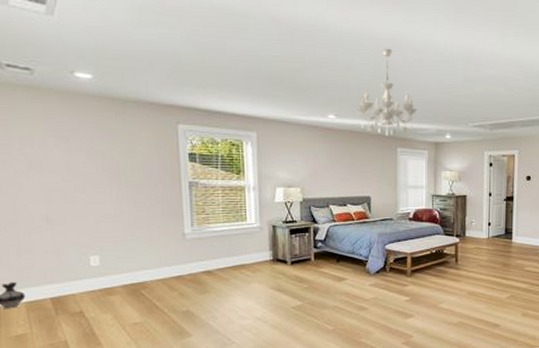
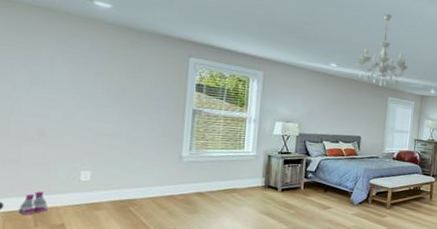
boots: none [39,279,65,304] -> present [18,191,48,215]

